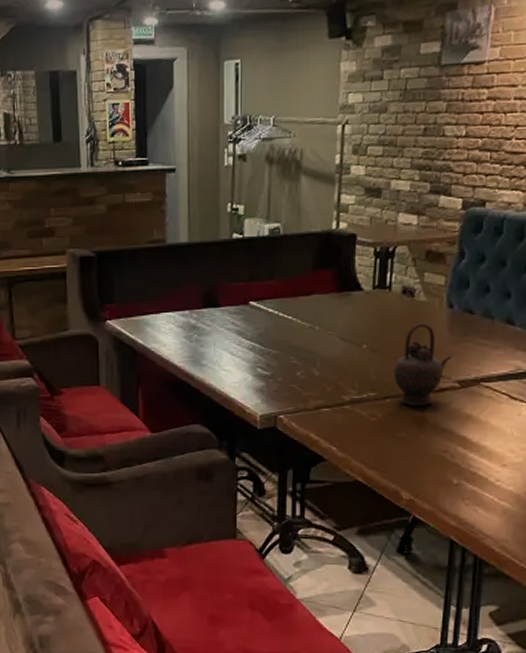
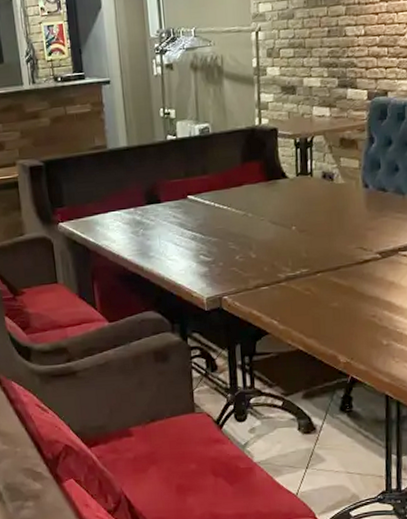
teapot: present [394,323,452,405] -> none [322,202,372,278]

